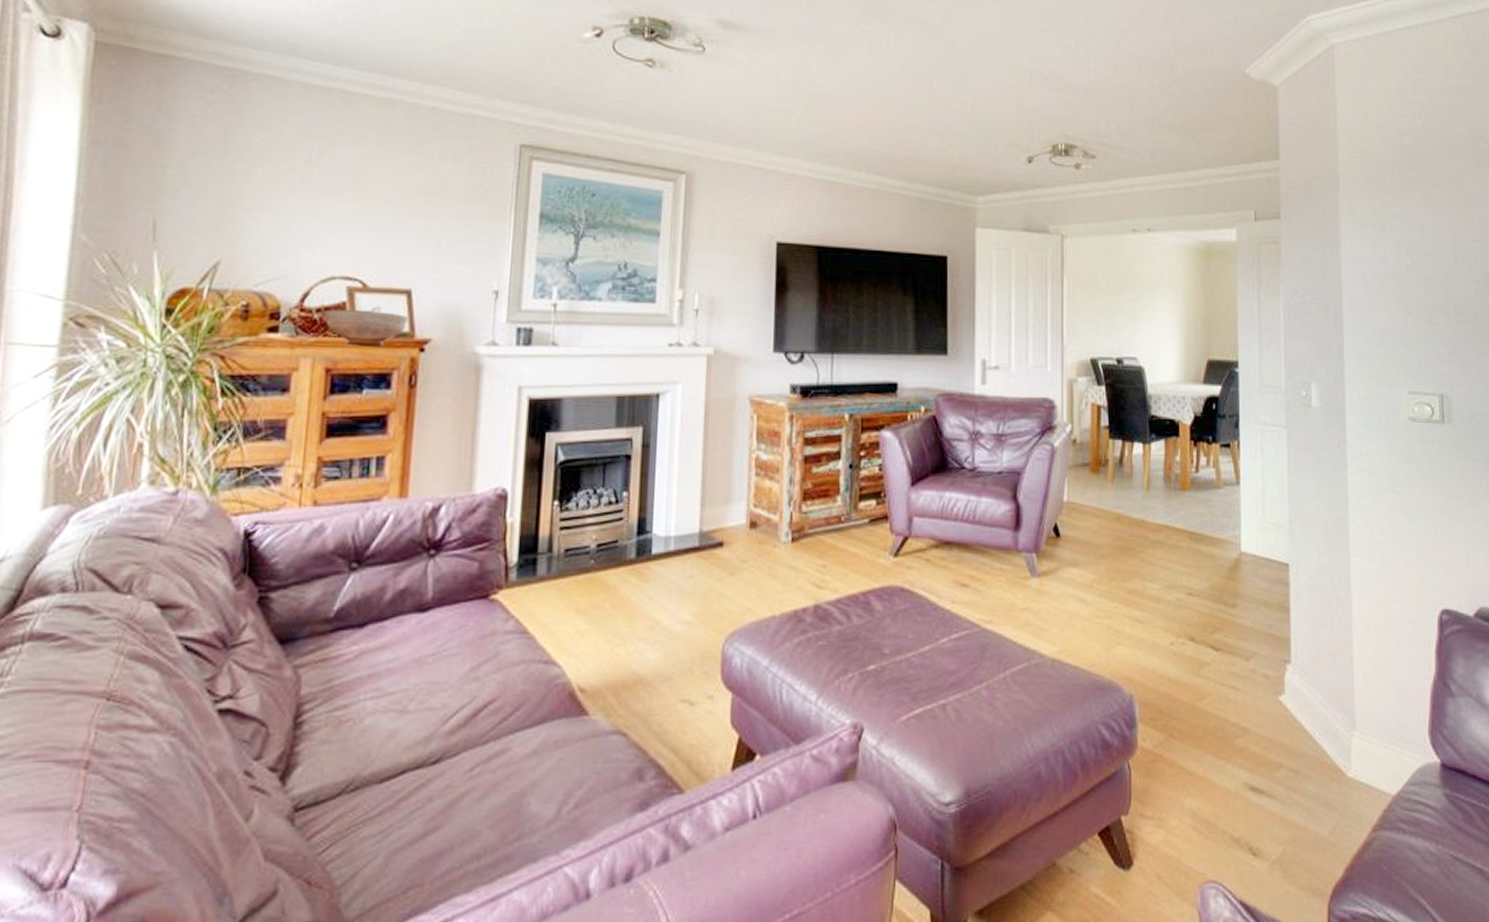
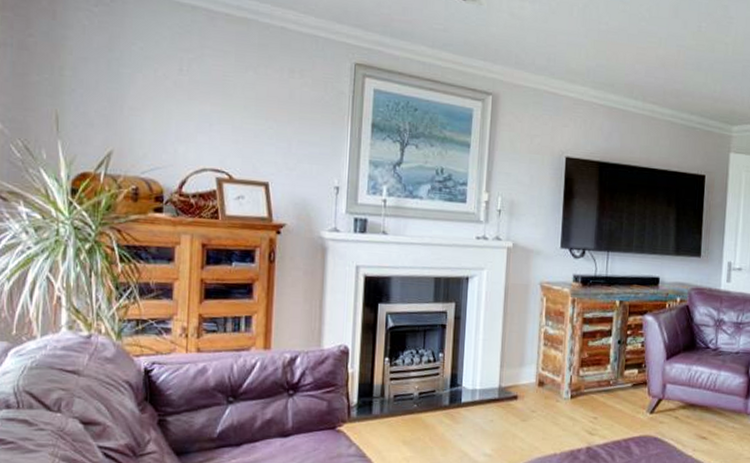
decorative bowl: present [323,309,409,347] -> none [198,195,267,228]

